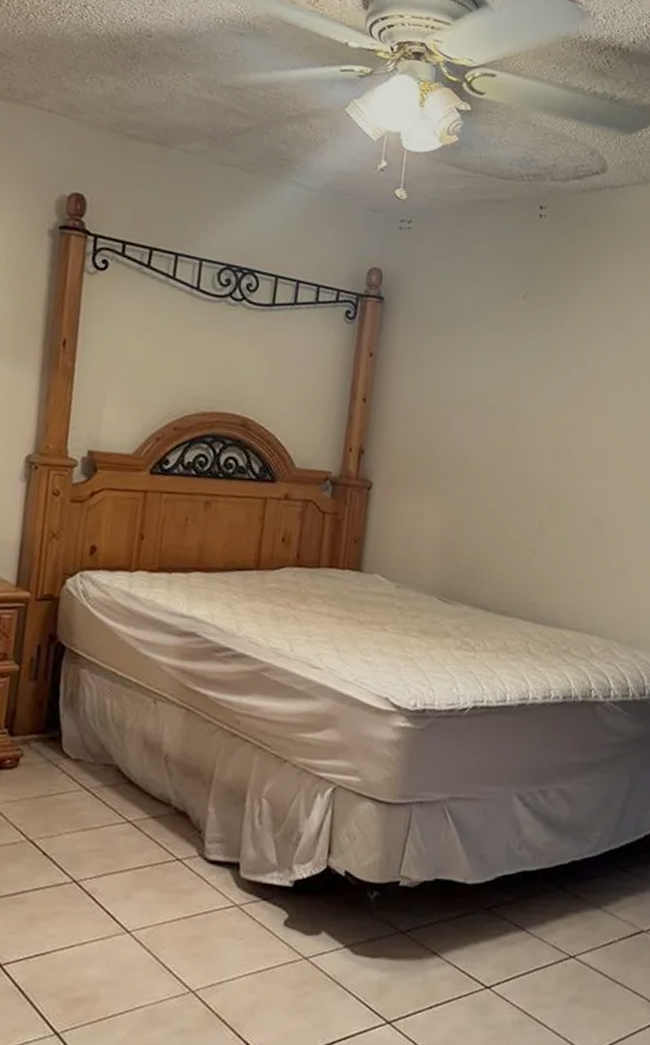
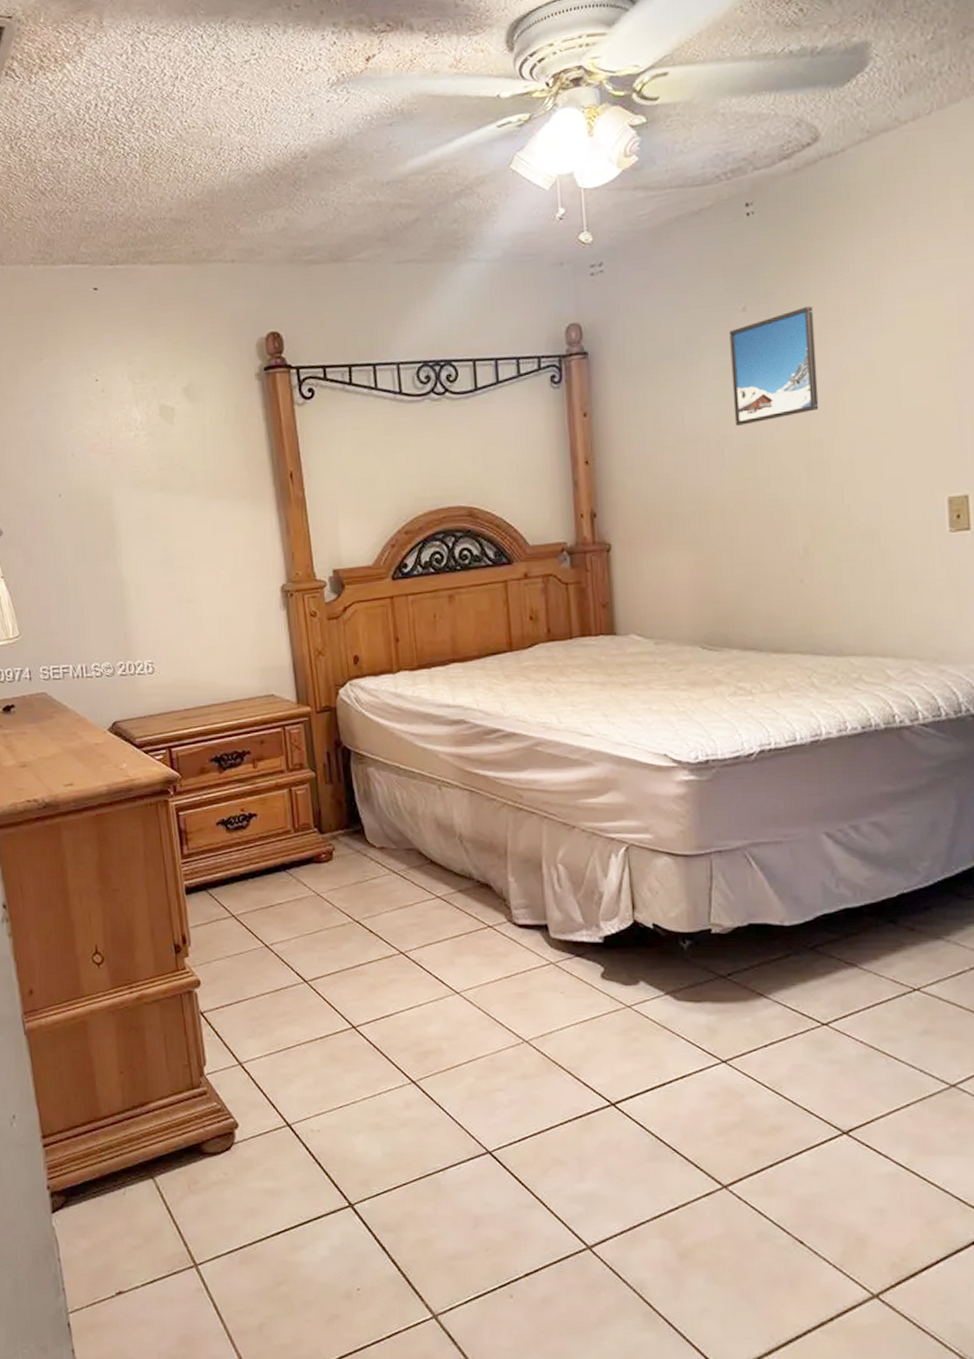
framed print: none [500,308,580,401] -> present [729,305,819,426]

